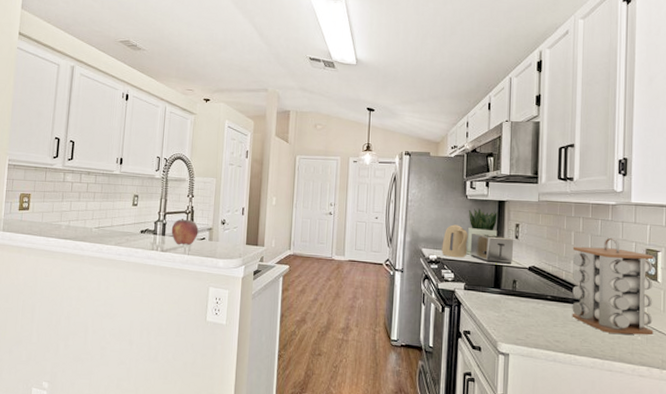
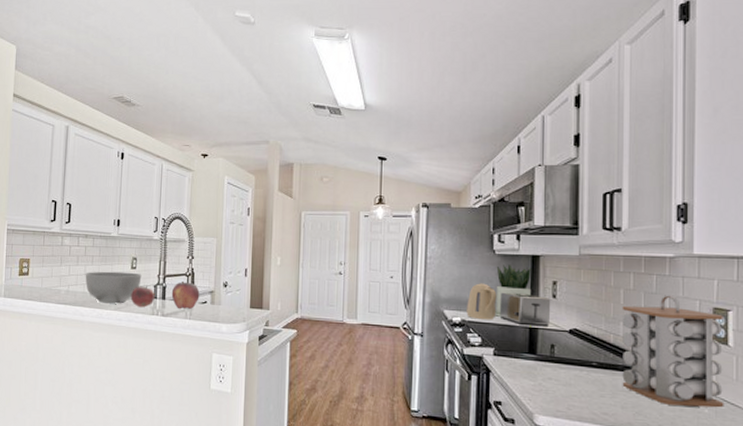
bowl: none [86,207,143,239] -> present [85,271,142,304]
fruit: none [131,222,155,243] -> present [130,286,155,308]

